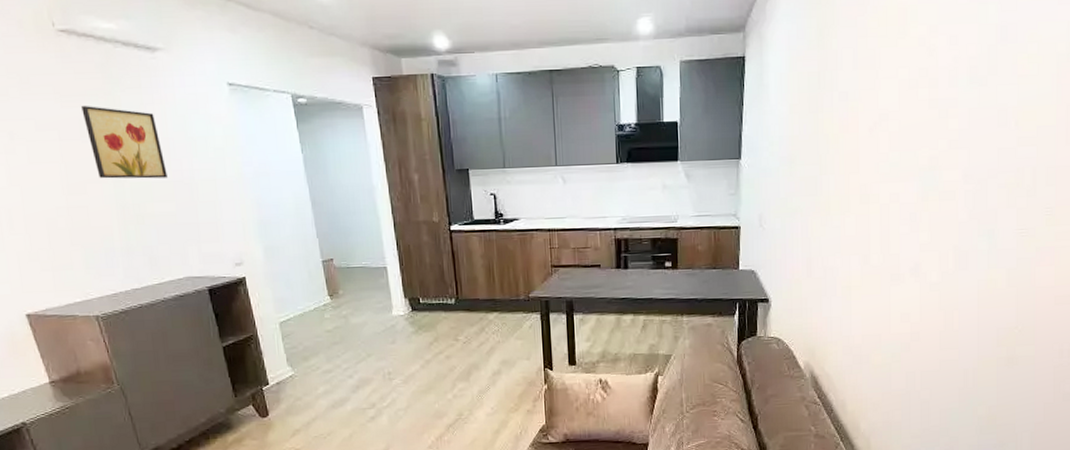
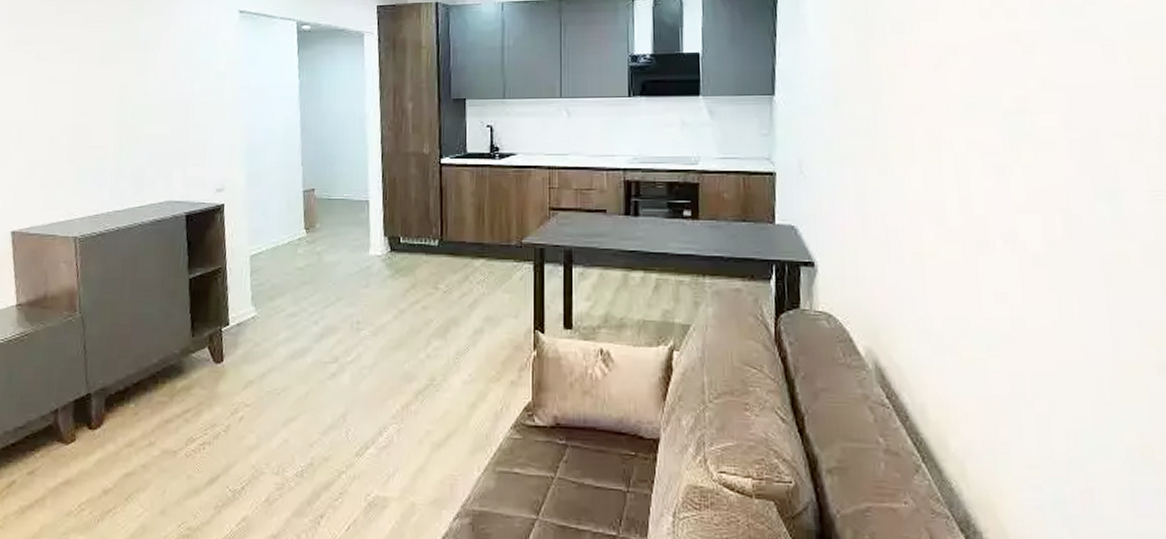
wall art: present [81,106,167,179] -> none [104,31,169,100]

